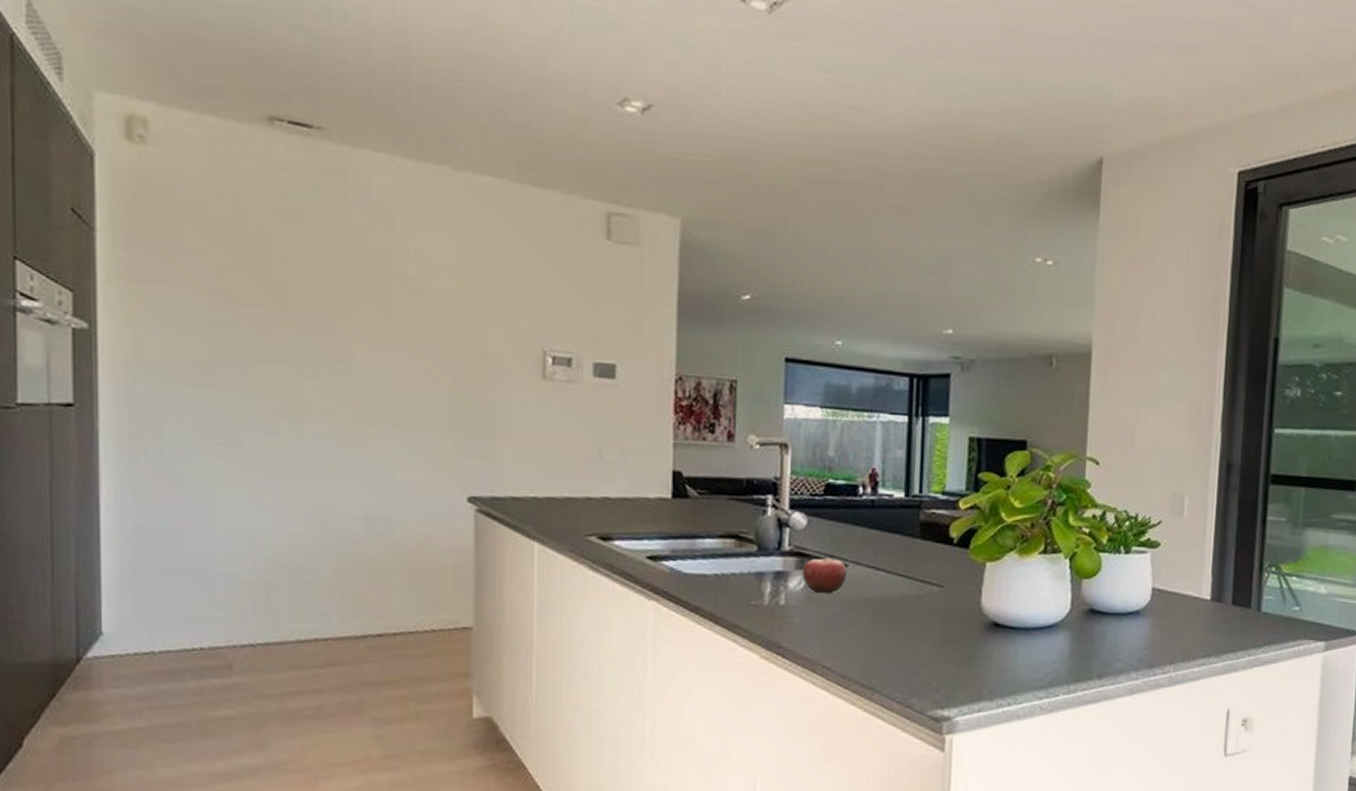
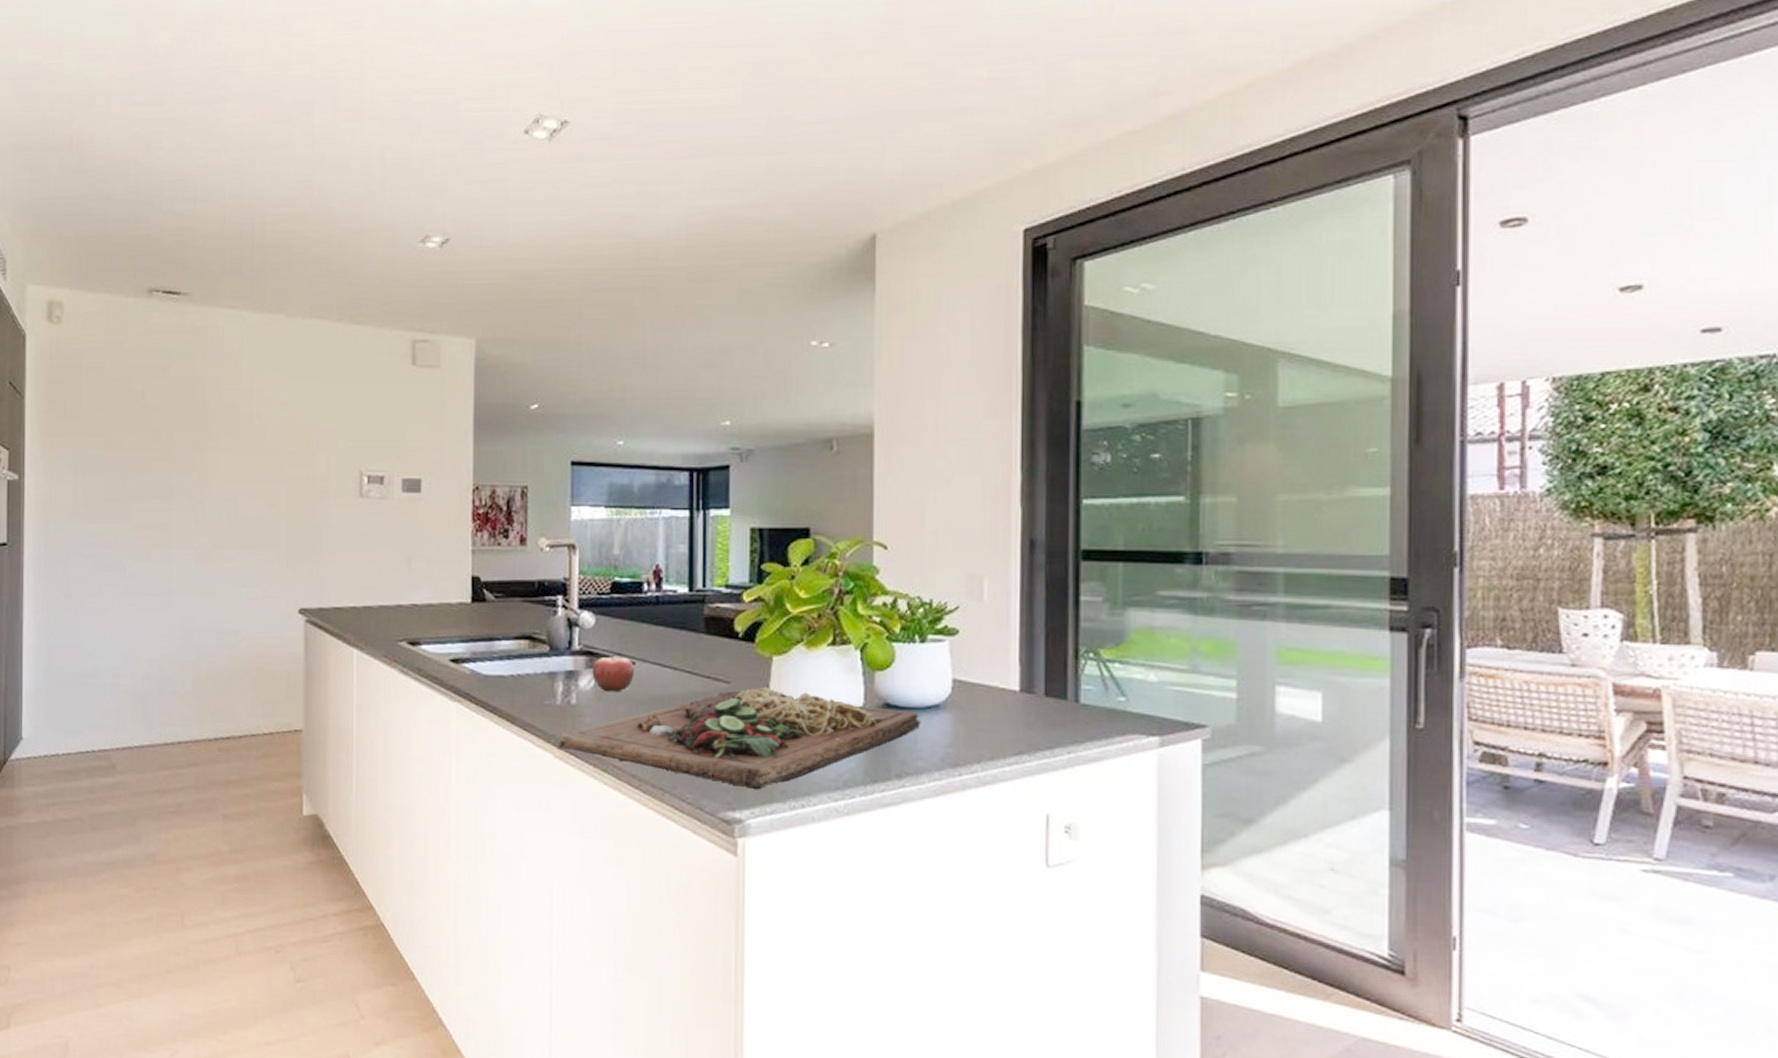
cutting board: none [763,591,1122,688] -> present [556,687,920,789]

